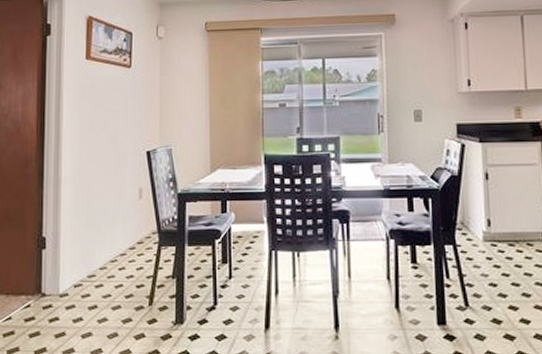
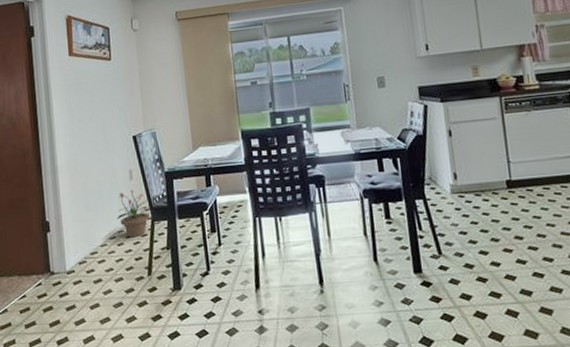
potted plant: none [121,210,157,262] -> present [117,190,150,238]

